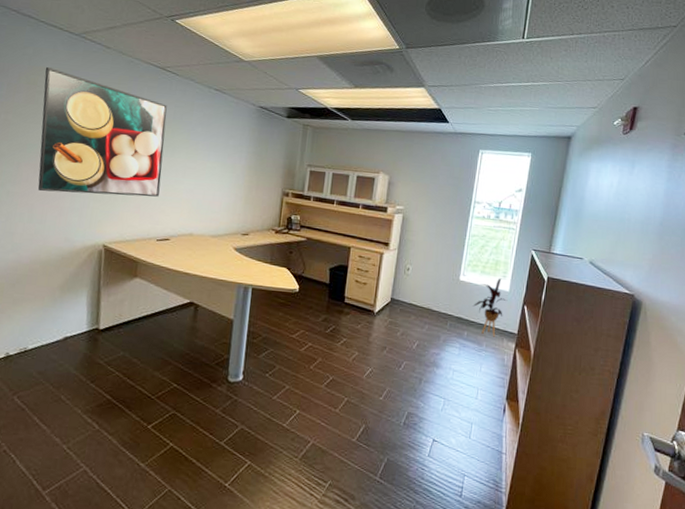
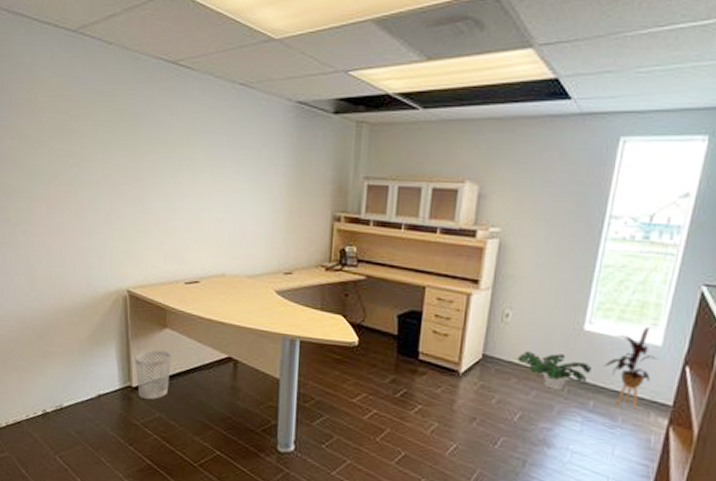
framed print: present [37,67,167,197] -> none [45,77,184,231]
wastebasket: none [104,296,139,340] -> present [134,350,172,400]
potted plant: none [415,295,465,324] -> present [517,351,591,390]

